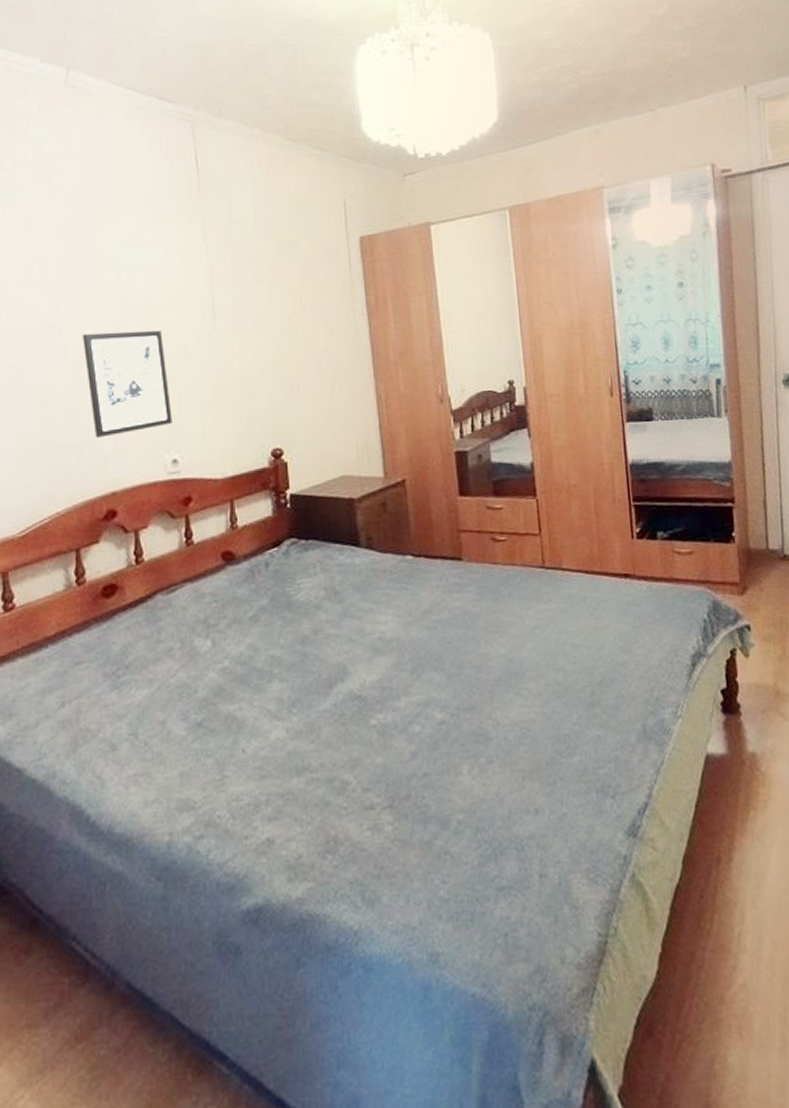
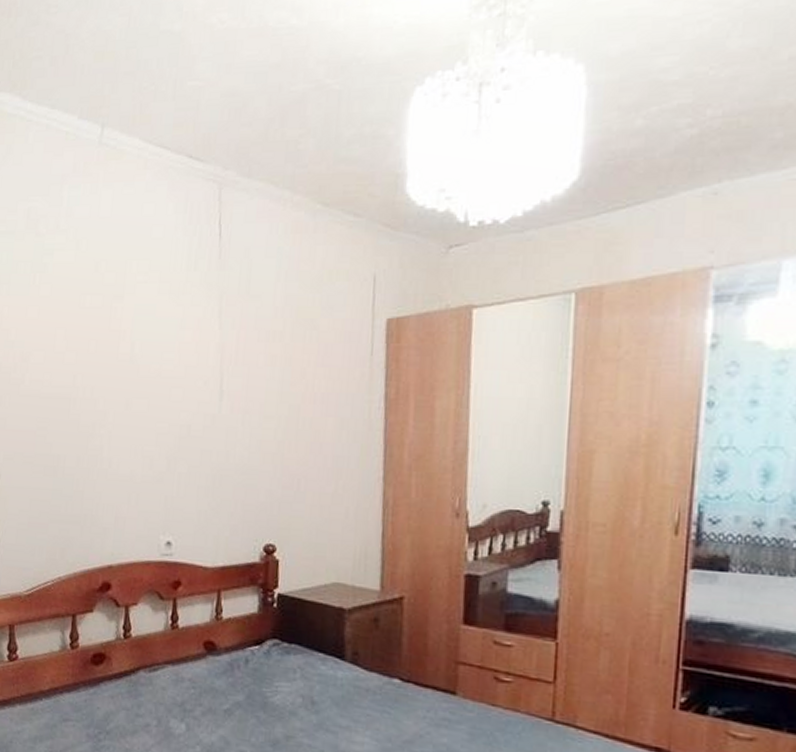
wall art: present [83,330,172,438] -> none [94,405,171,511]

